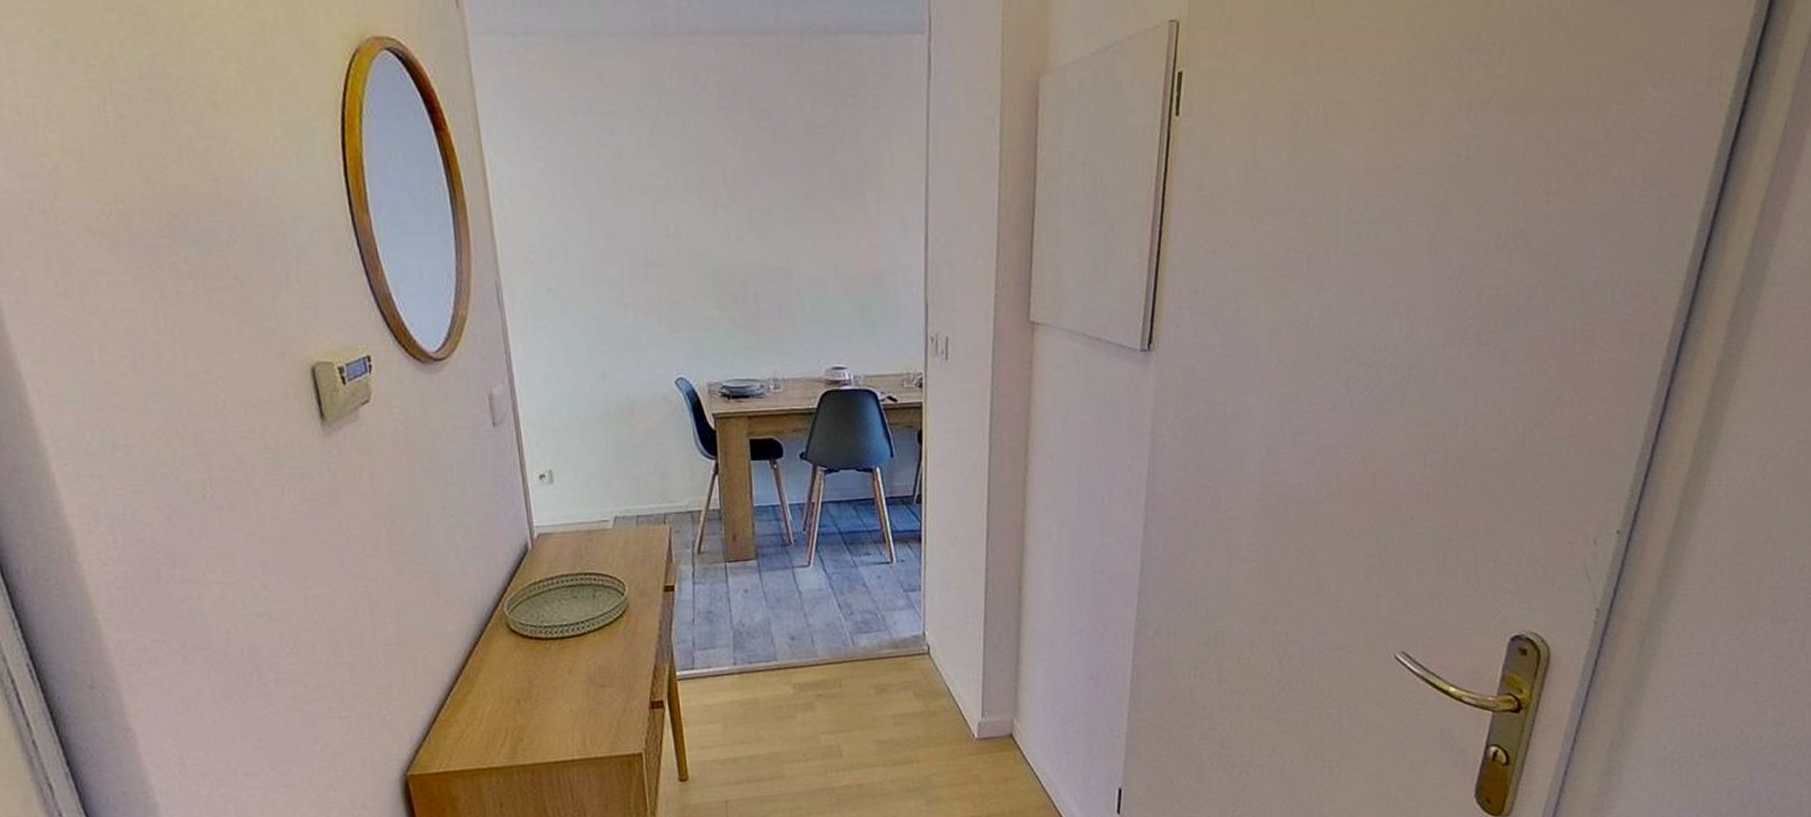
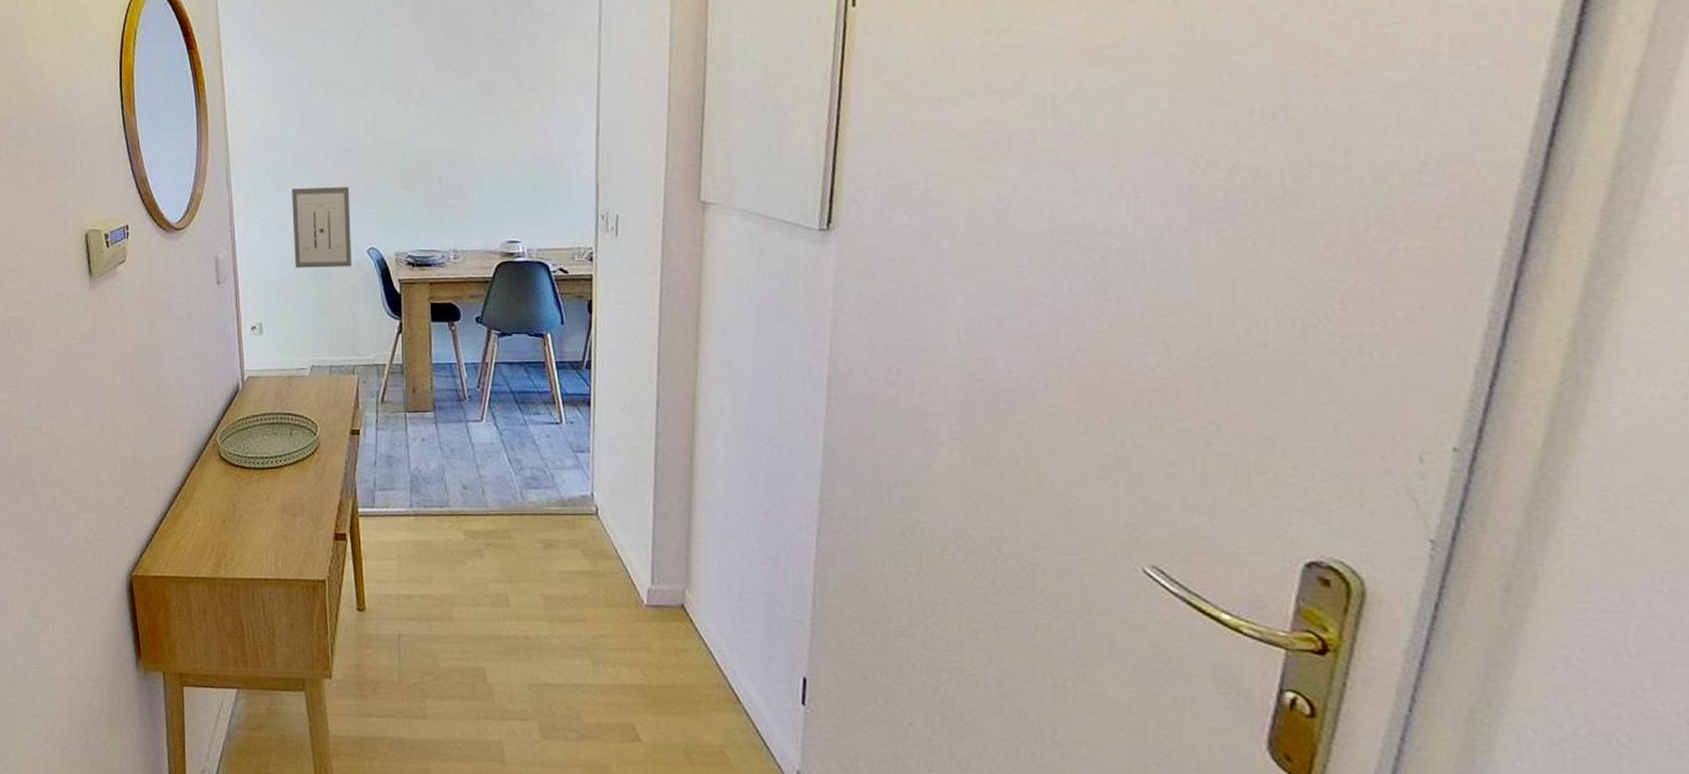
wall art: none [580,306,658,404] -> present [292,187,352,268]

